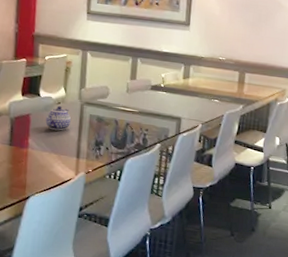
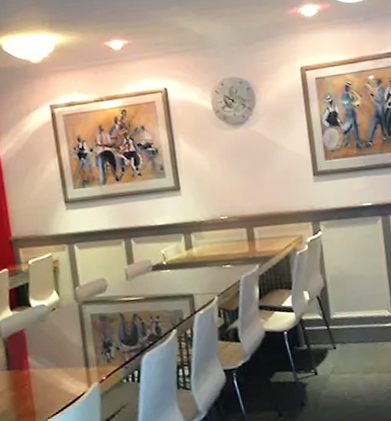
teapot: present [45,105,71,131] -> none [42,312,71,342]

